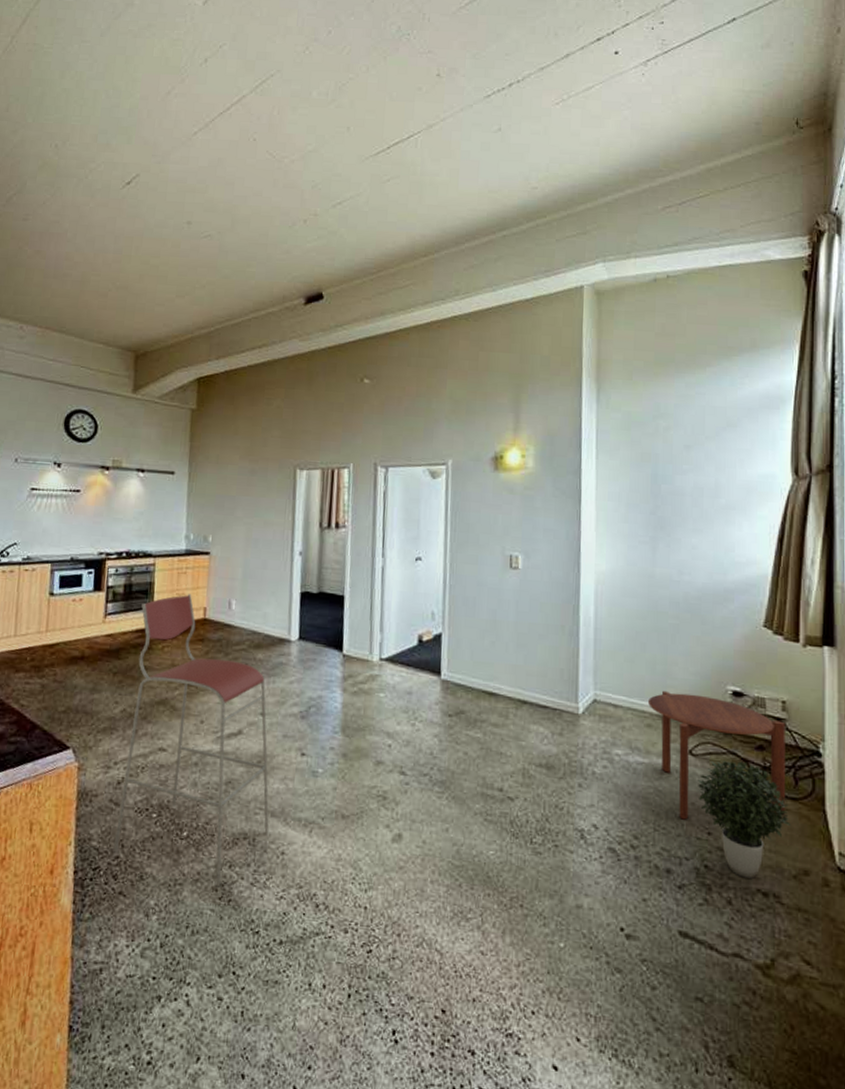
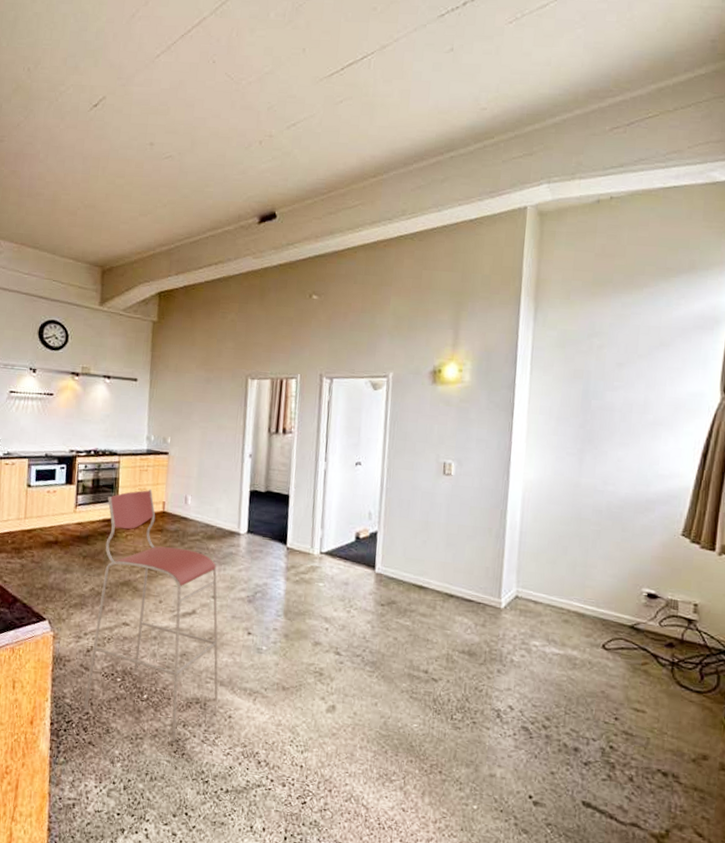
side table: present [648,690,786,820] -> none [567,590,696,706]
potted plant: present [698,760,792,879] -> none [608,654,695,760]

